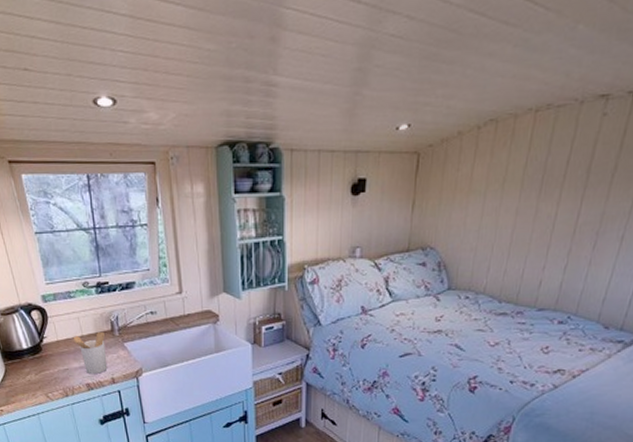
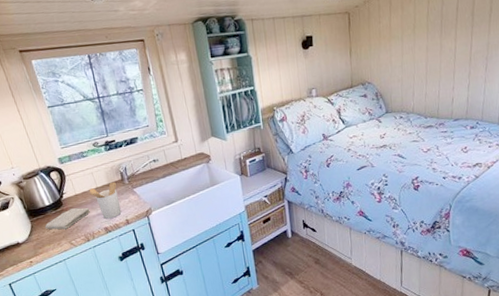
washcloth: none [20,356,72,379] -> present [45,208,90,230]

